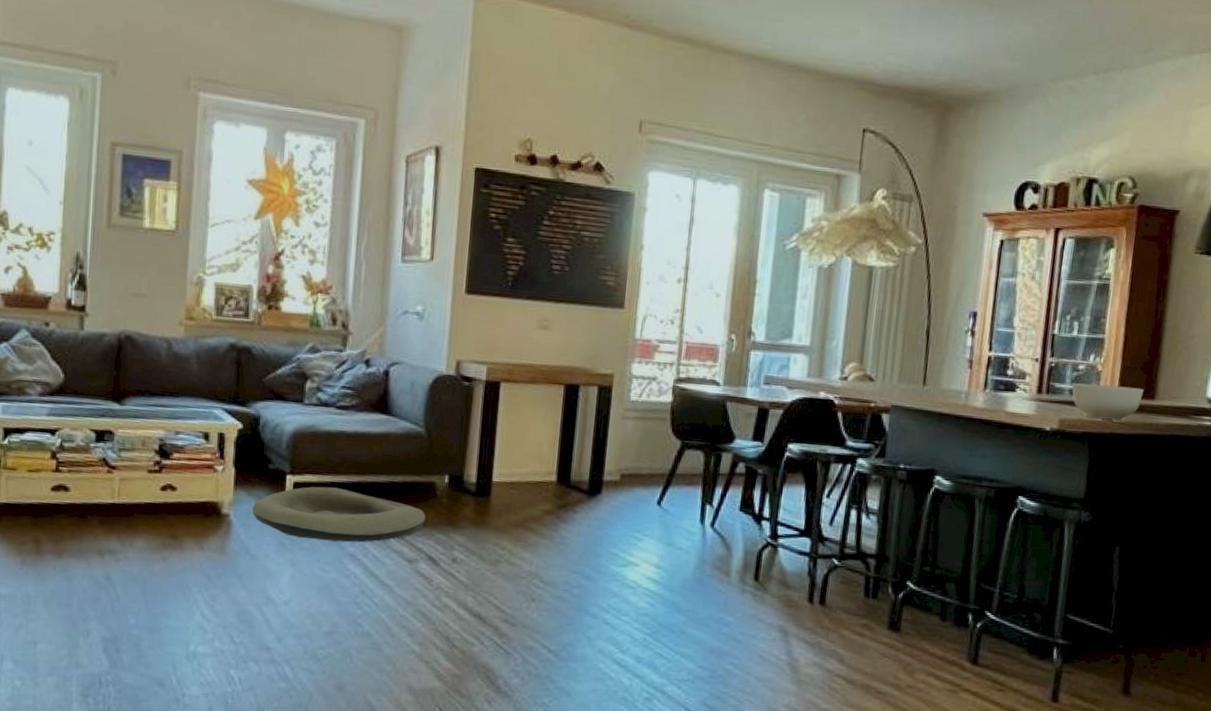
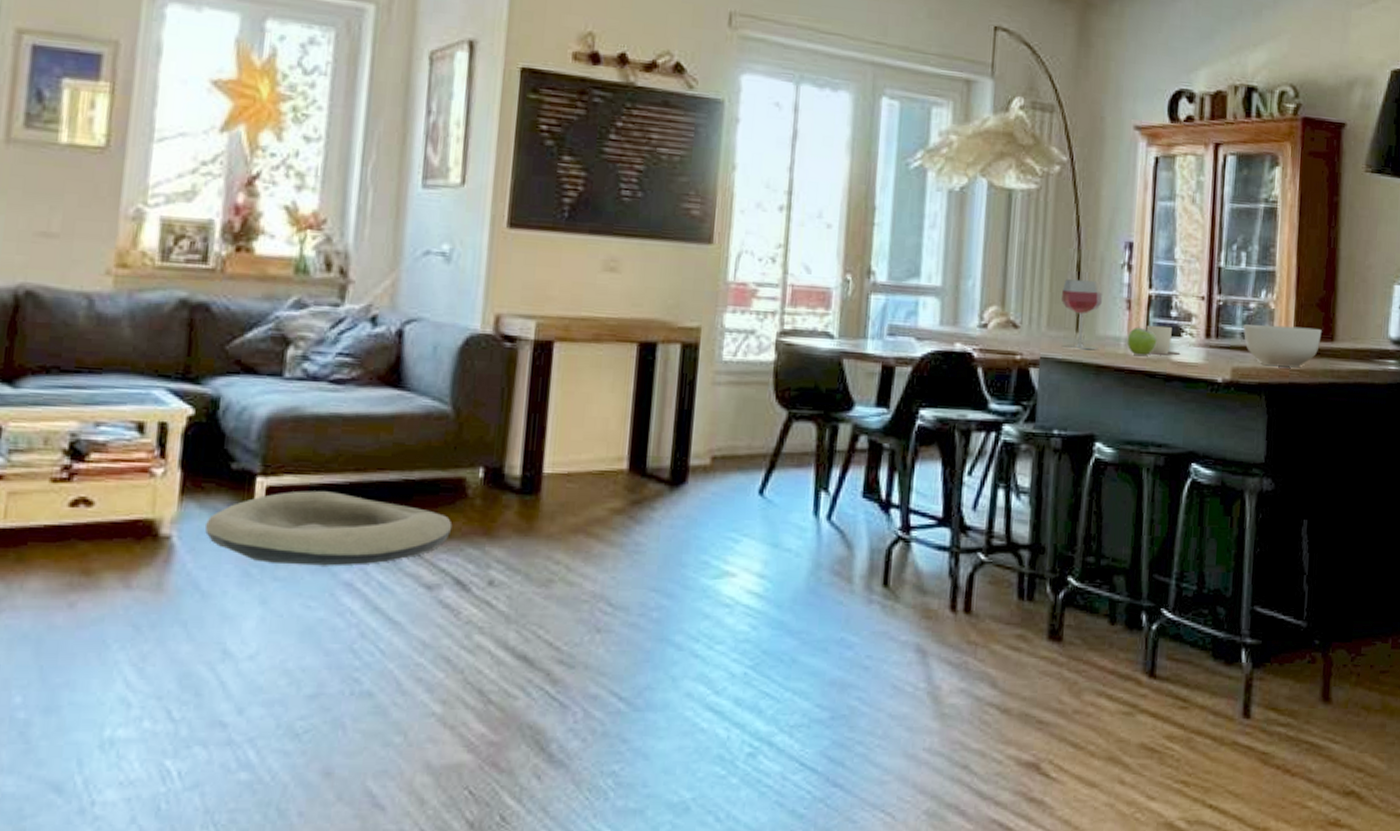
wineglass: none [910,342,948,401] -> present [1061,279,1102,351]
fruit: none [967,382,994,406] -> present [1127,327,1157,355]
cup: none [984,381,1013,407] -> present [1146,325,1179,356]

